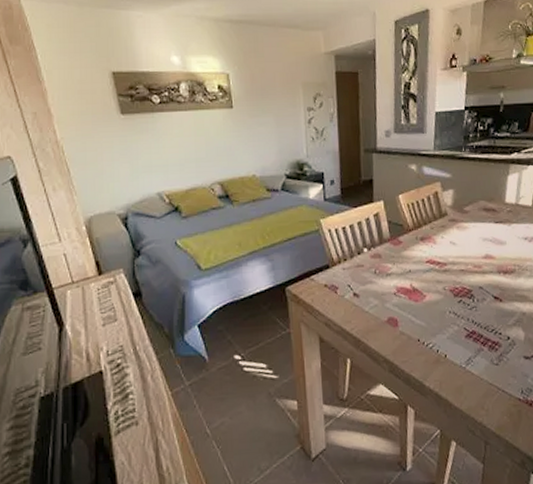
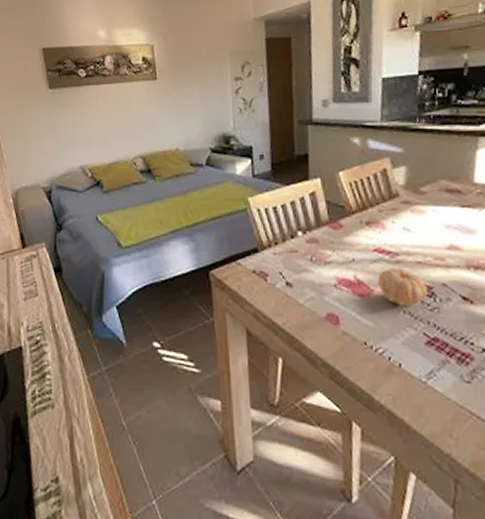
fruit: none [429,275,468,307] -> present [377,268,428,306]

